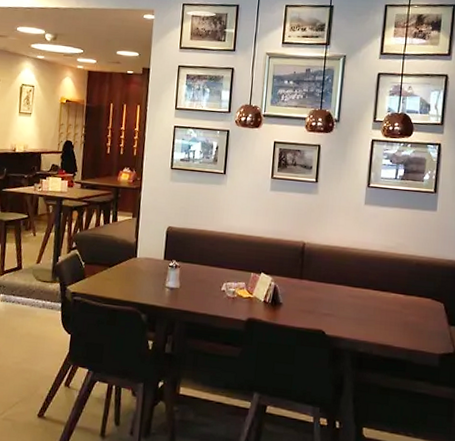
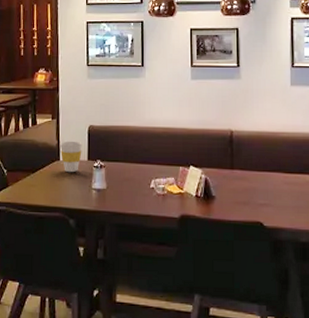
cup: none [138,239,160,270] -> present [59,141,82,173]

